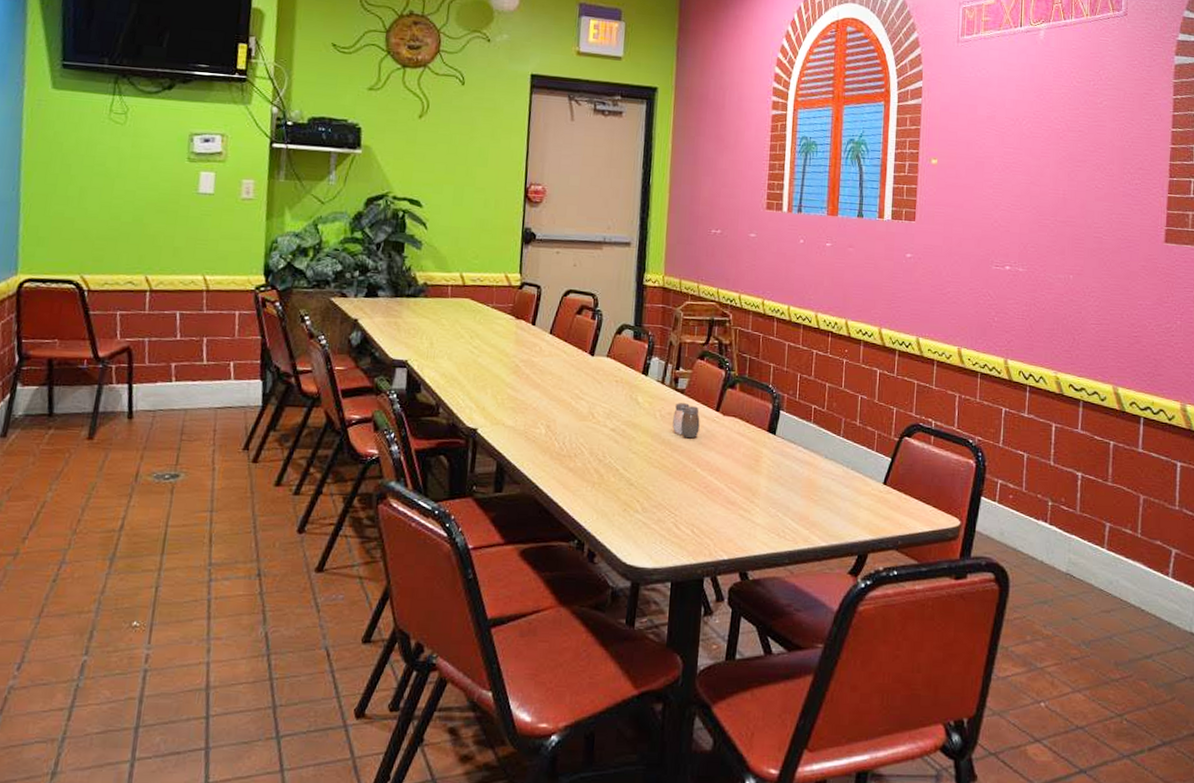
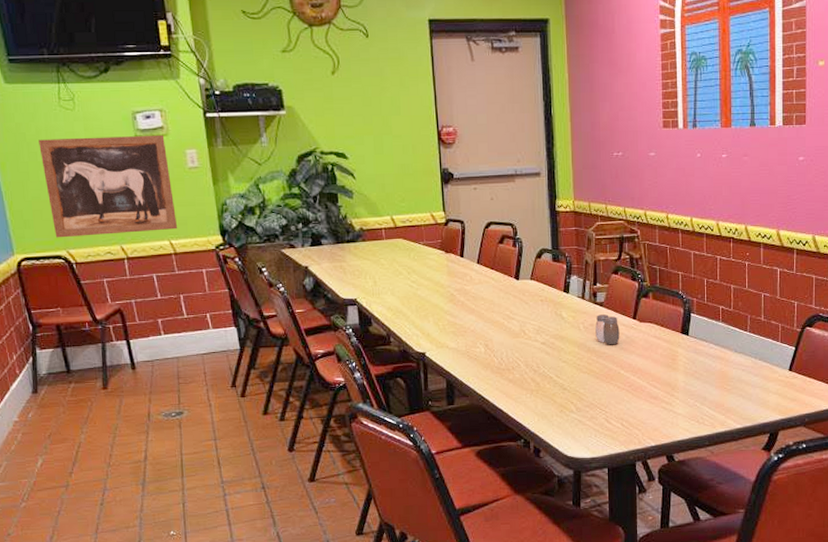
wall art: none [71,151,221,264] -> present [38,135,178,238]

